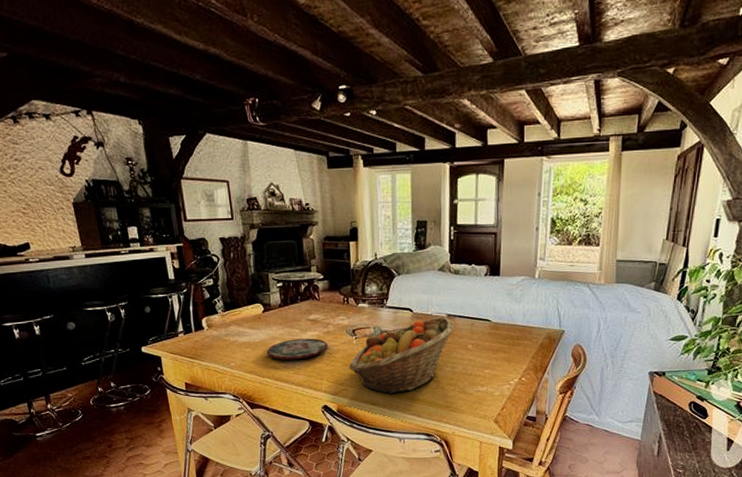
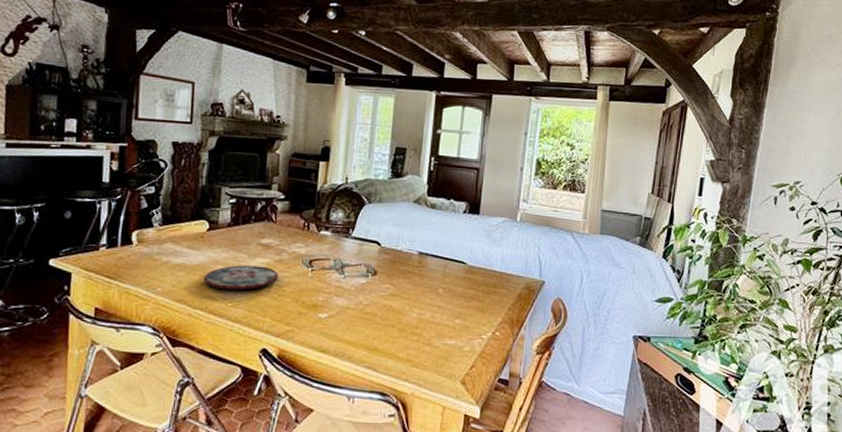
fruit basket: present [348,317,454,395] -> none [299,254,425,341]

